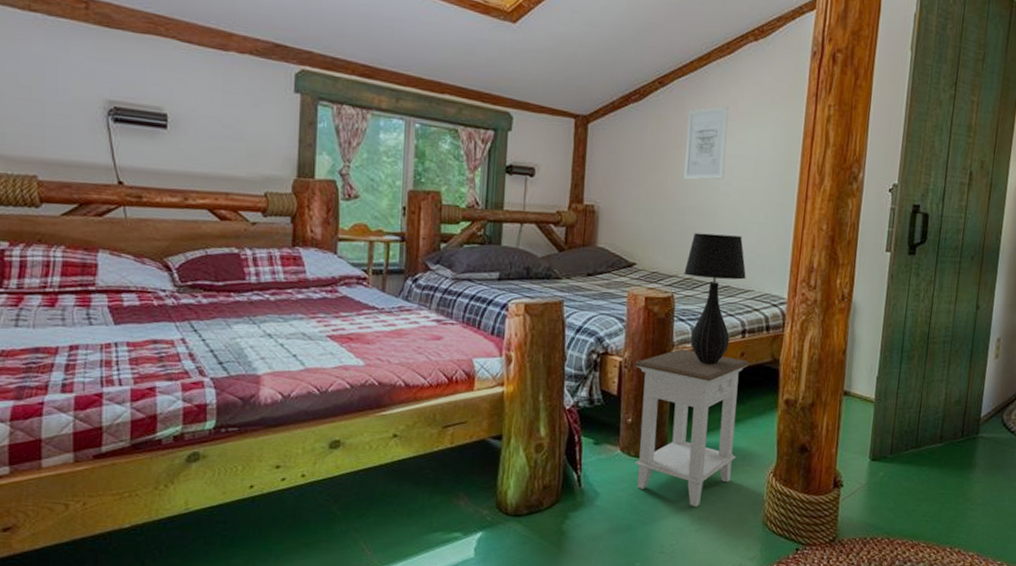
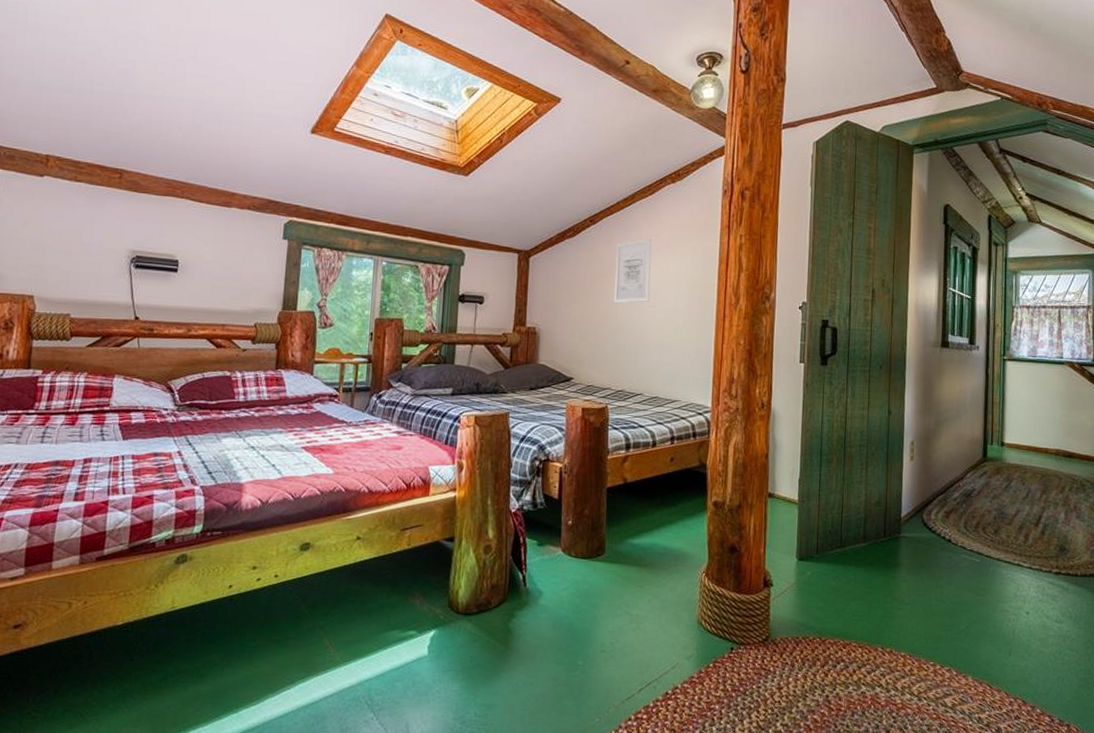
nightstand: present [634,348,750,507] -> none [573,455,680,606]
table lamp: present [684,232,746,365] -> none [616,349,673,469]

